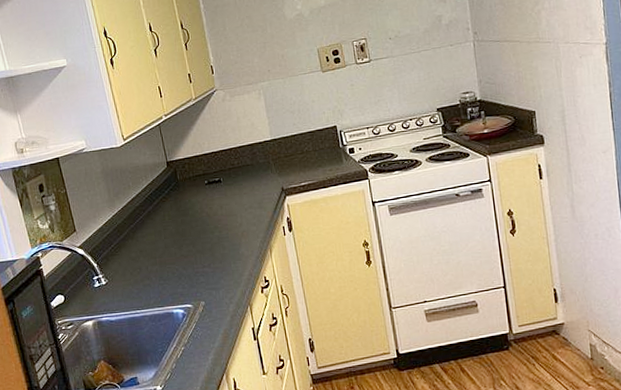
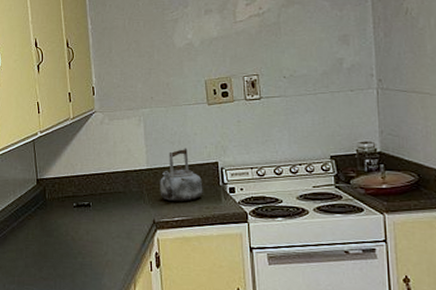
kettle: none [284,115,325,168] -> present [160,148,203,202]

